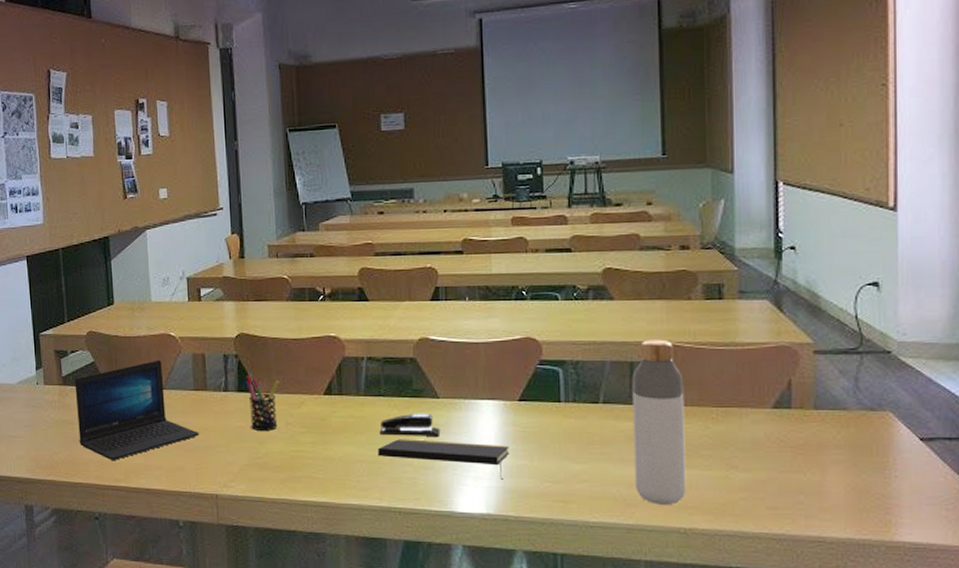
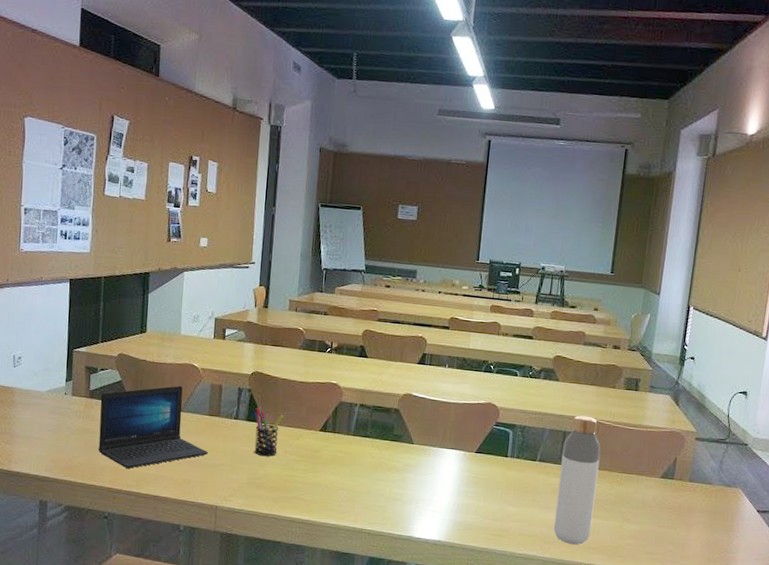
notepad: present [377,439,510,480] -> none [357,473,463,514]
stapler: present [379,413,441,436] -> none [361,454,411,475]

